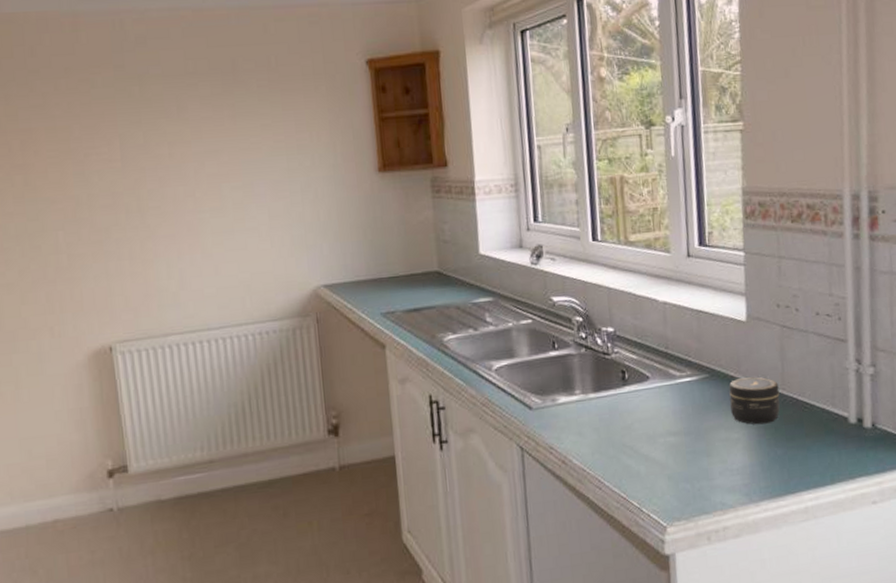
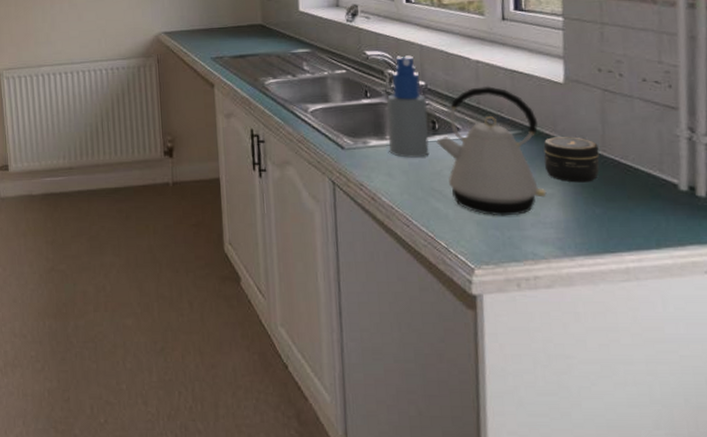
spray bottle: none [576,299,620,413] -> present [387,55,429,158]
kettle: none [626,328,733,468] -> present [436,85,547,216]

